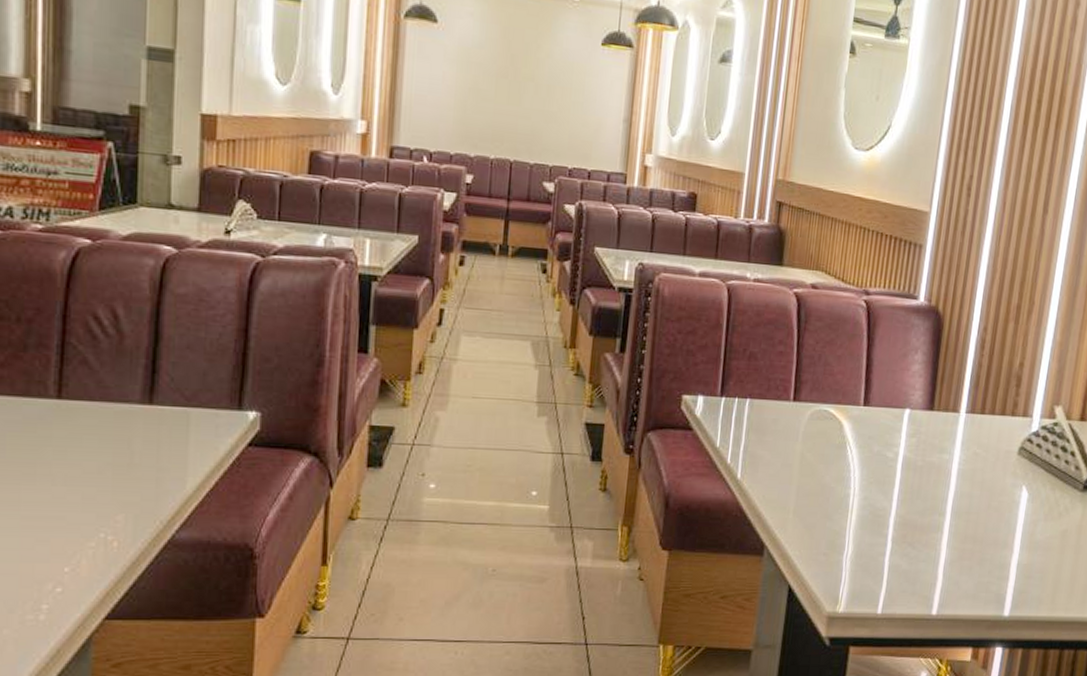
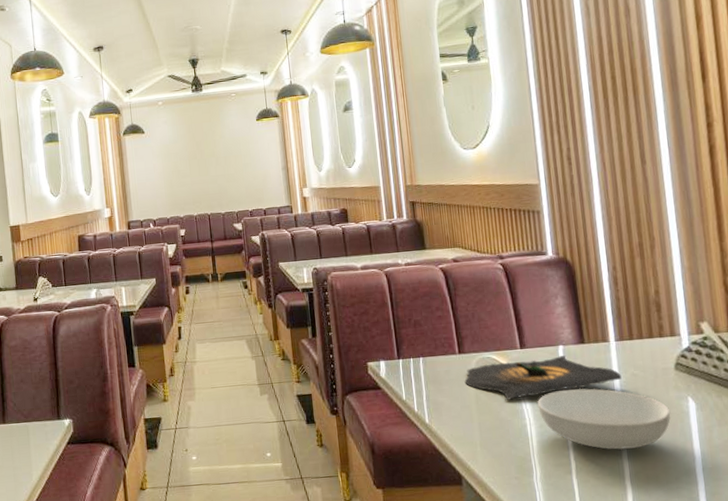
tequila: none [792,418,963,465] -> present [464,355,622,402]
serving bowl: none [867,460,1002,536] -> present [538,388,671,450]

